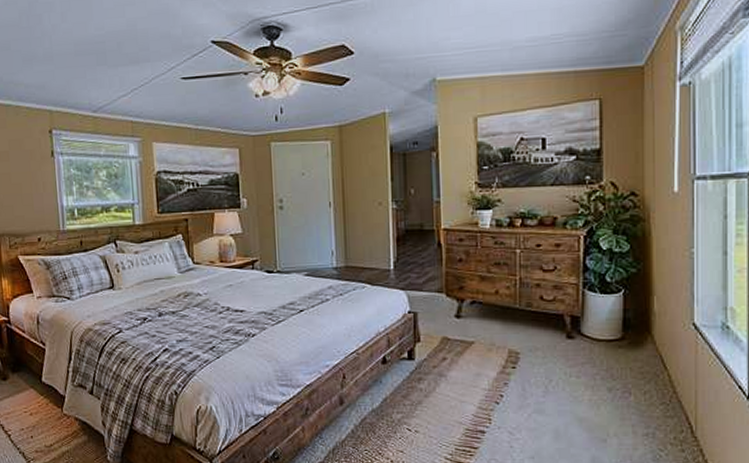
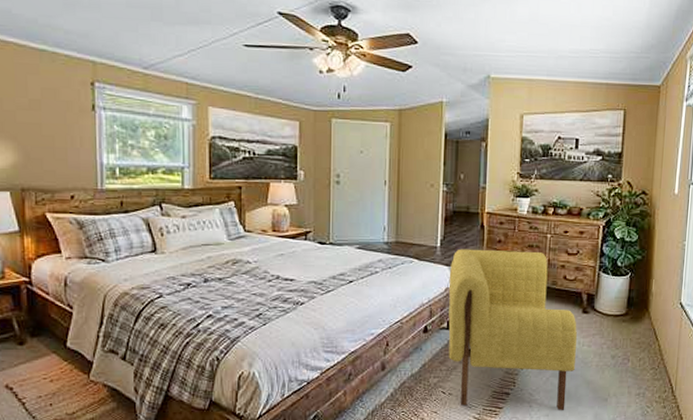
armchair: none [406,269,562,452] -> present [448,249,577,410]

